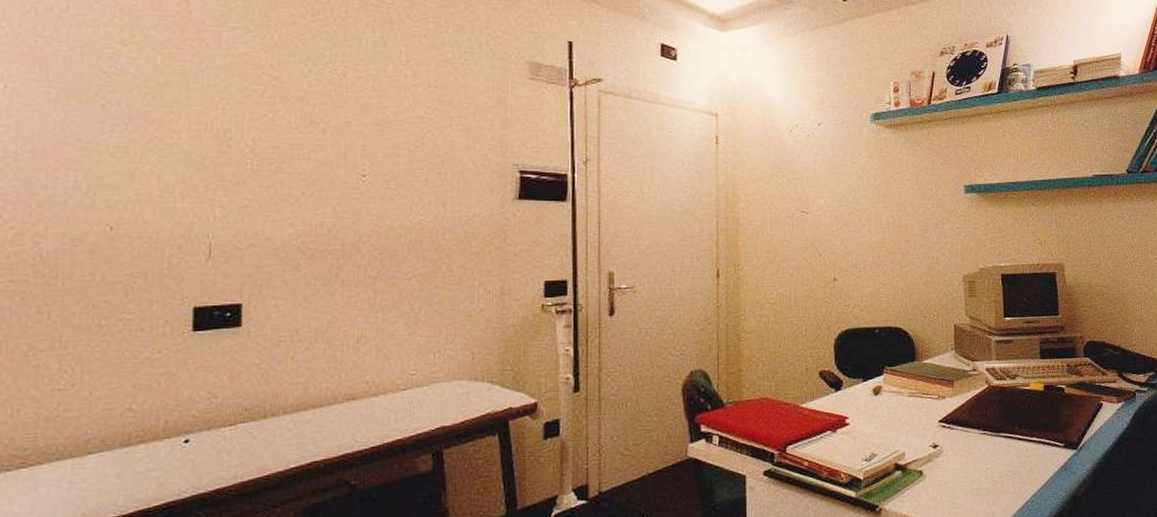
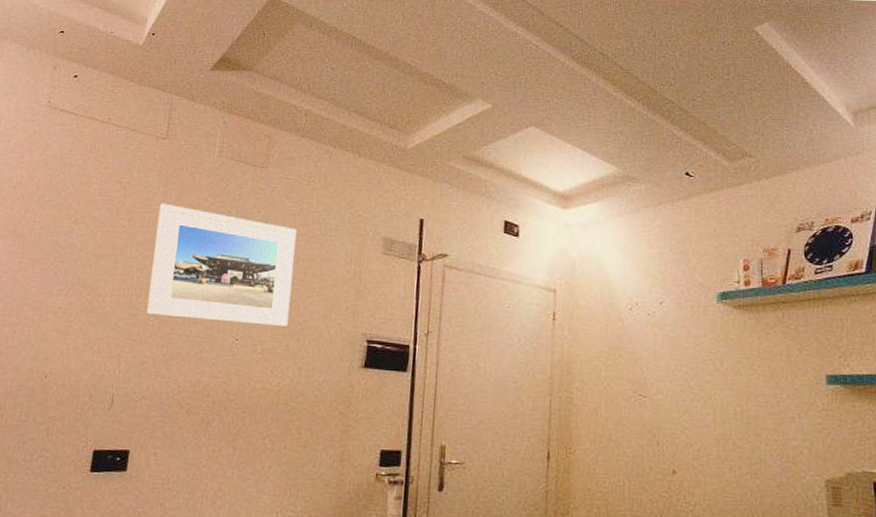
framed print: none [239,20,425,161] -> present [146,203,297,328]

